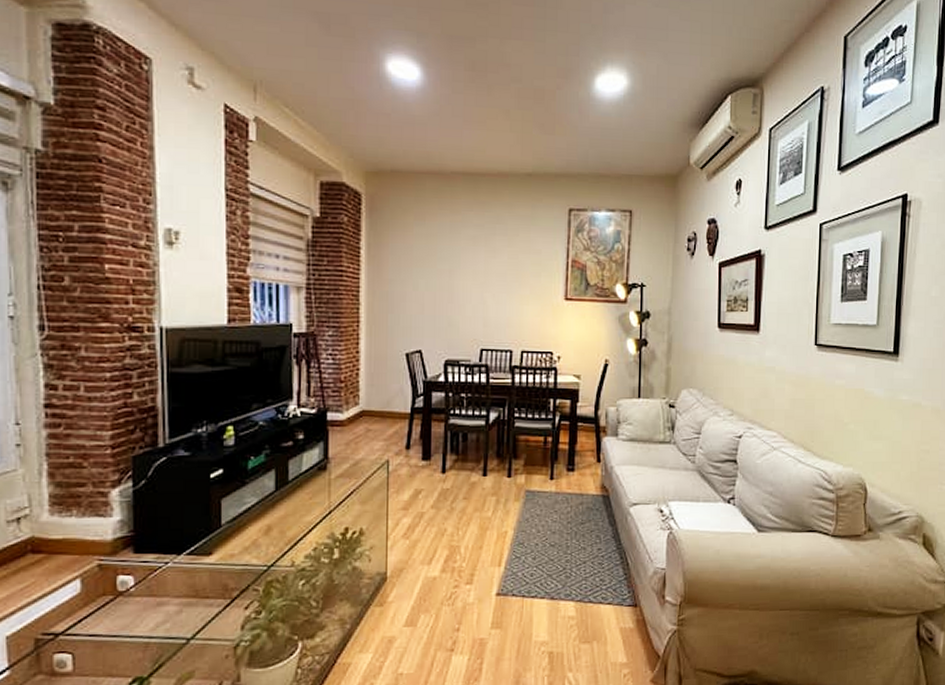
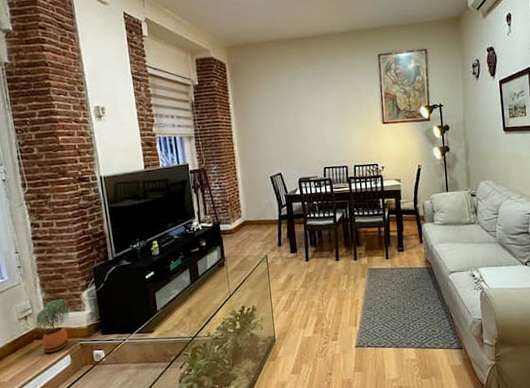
potted plant: none [35,496,87,573] -> present [36,298,69,353]

